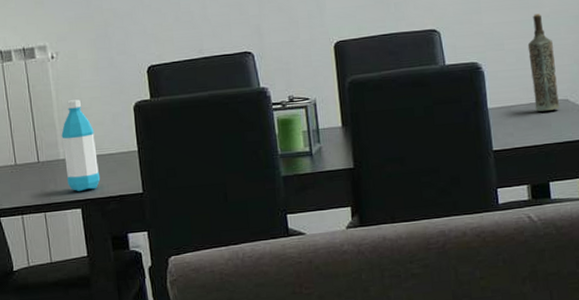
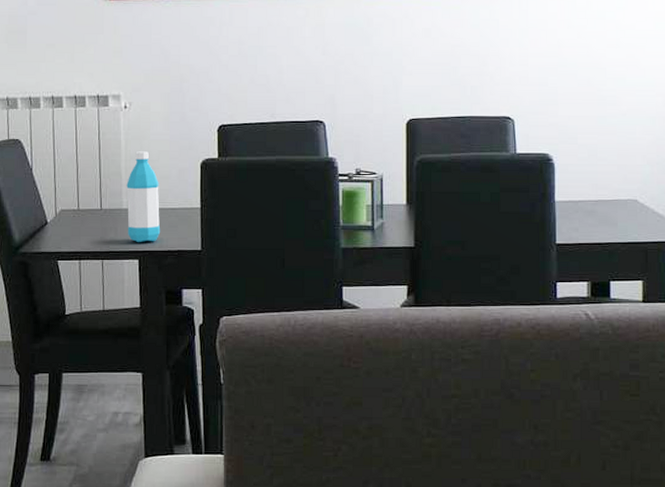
bottle: present [527,13,559,112] -> none [601,111,627,209]

